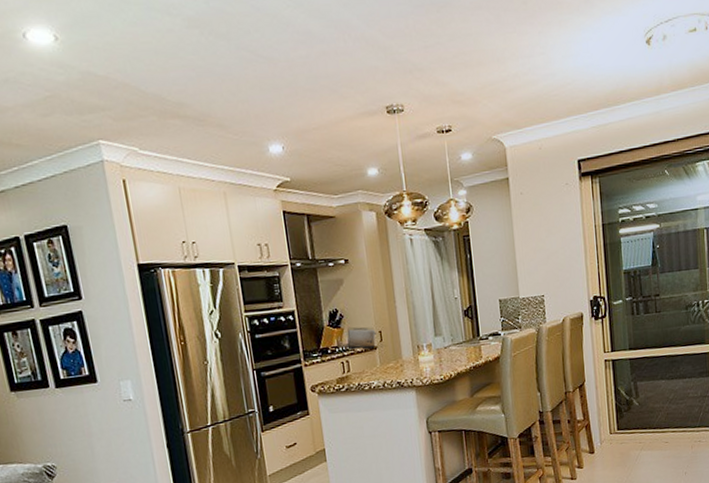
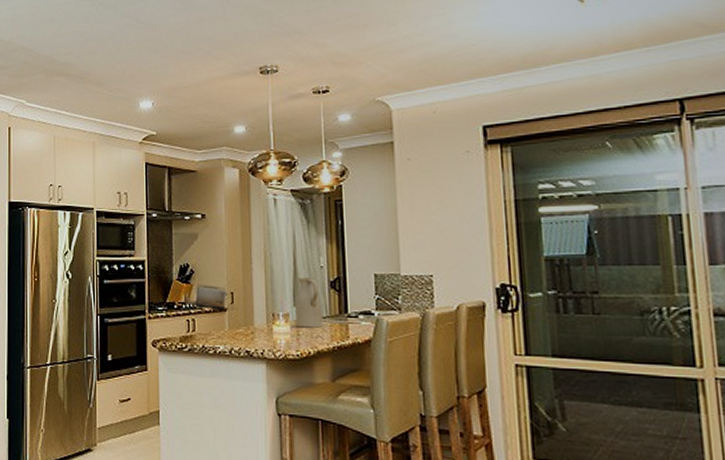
ceramic pitcher: none [436,309,461,355] -> present [295,278,323,328]

